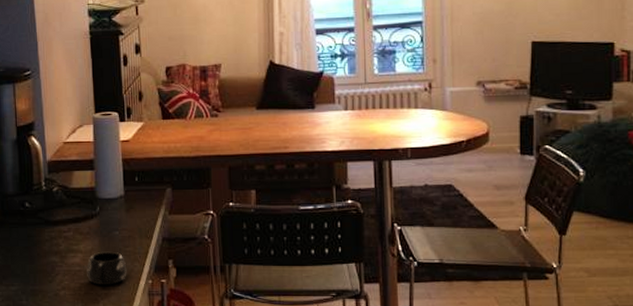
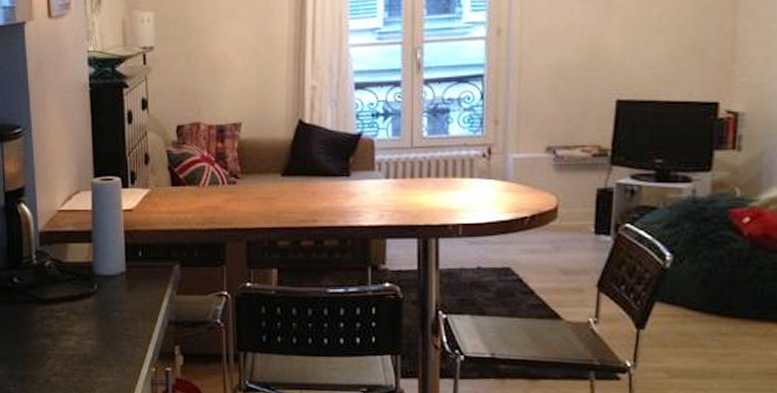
mug: present [87,251,127,285] -> none [82,334,127,372]

